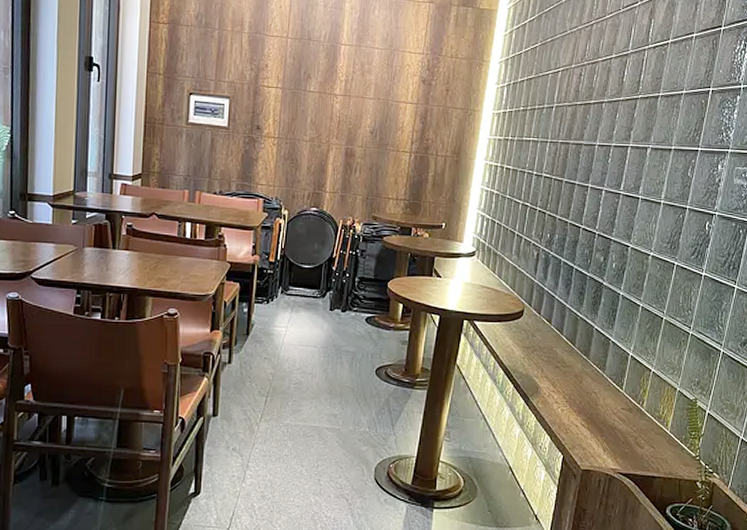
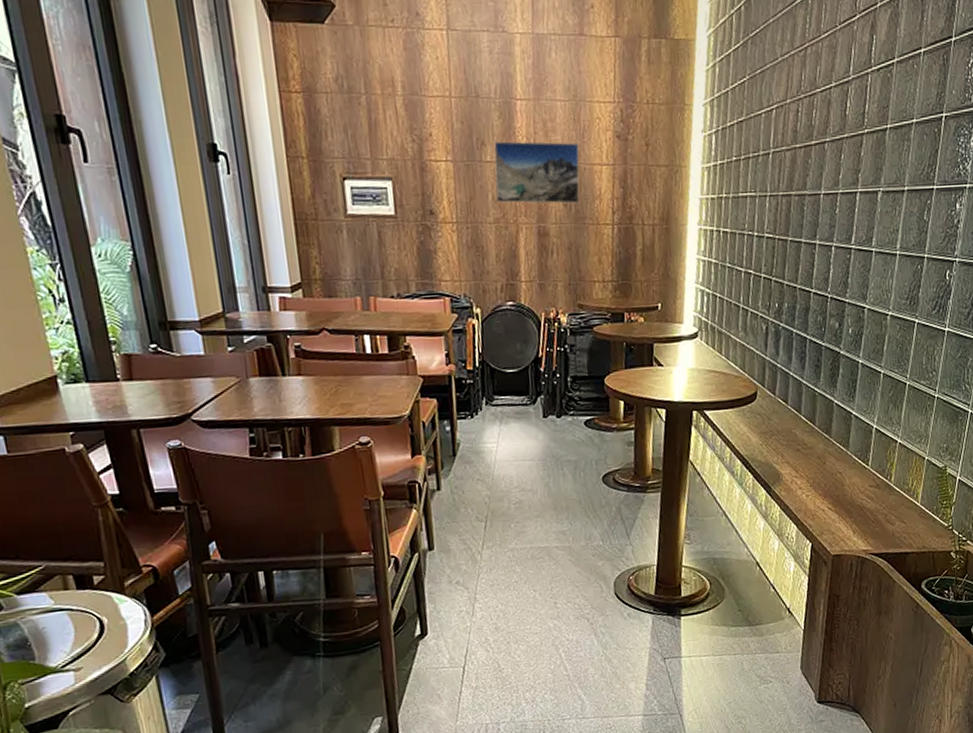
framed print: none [314,76,389,132] -> present [494,141,580,204]

